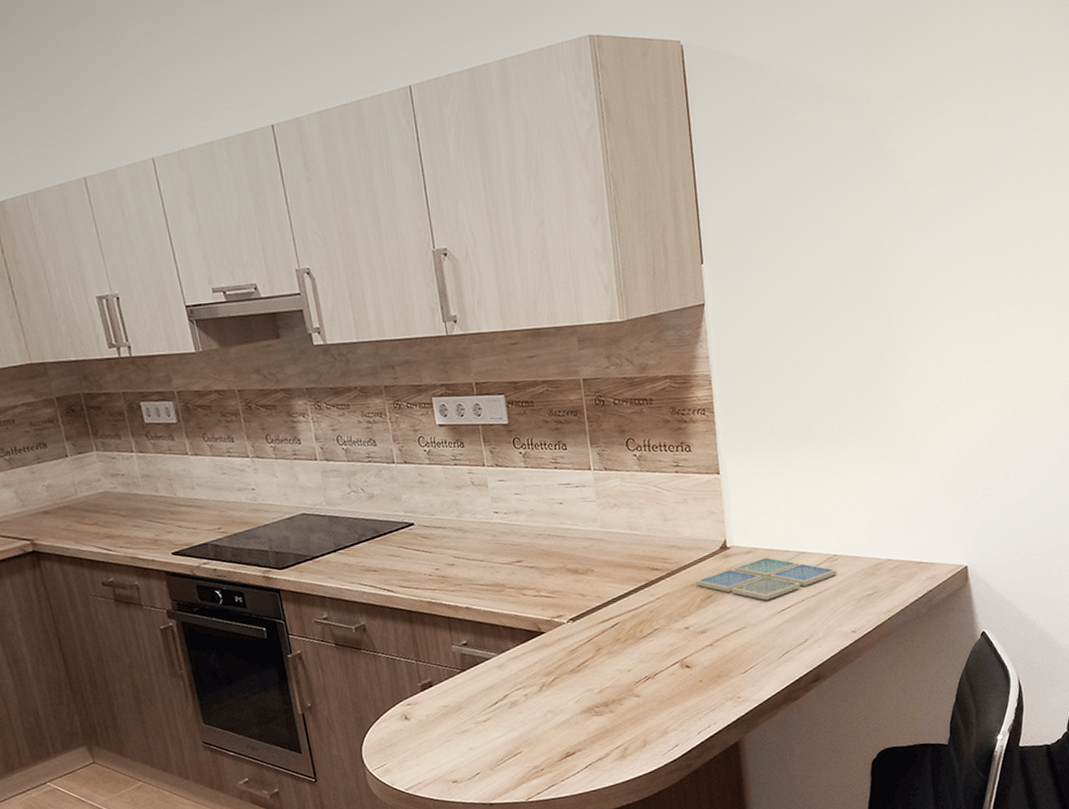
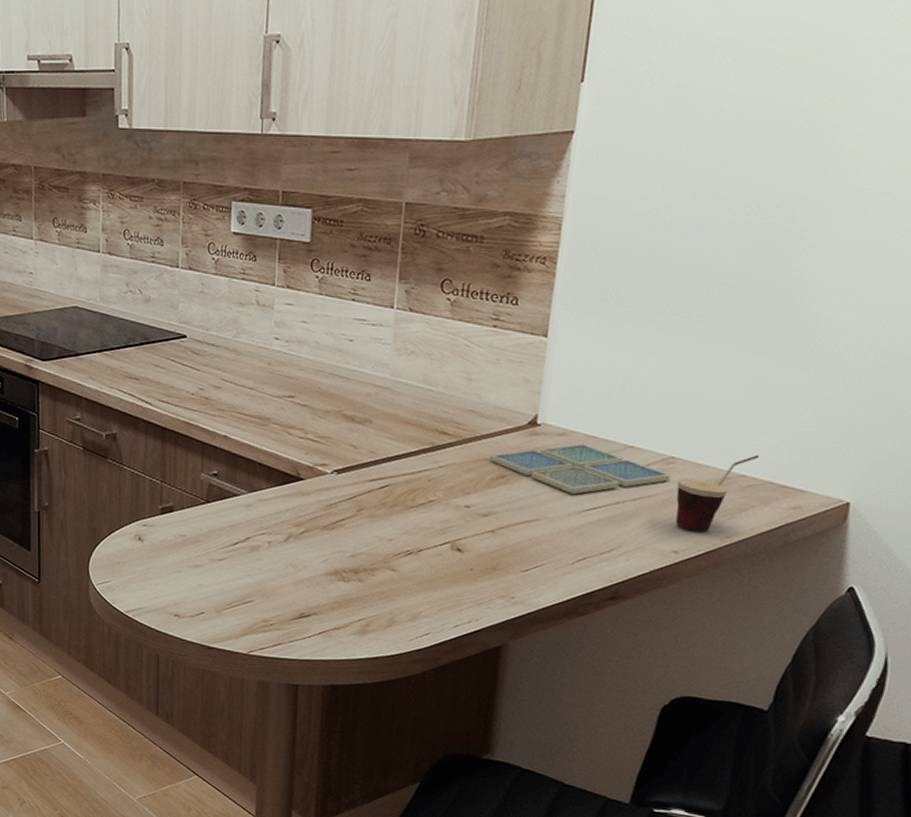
cup: none [843,541,898,611] -> present [676,455,760,531]

